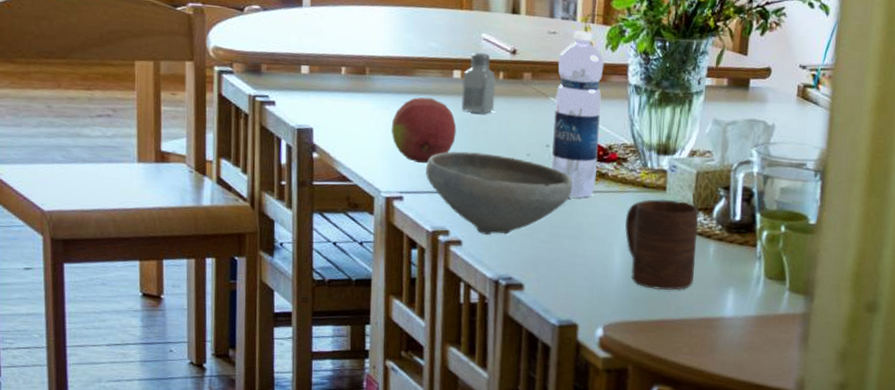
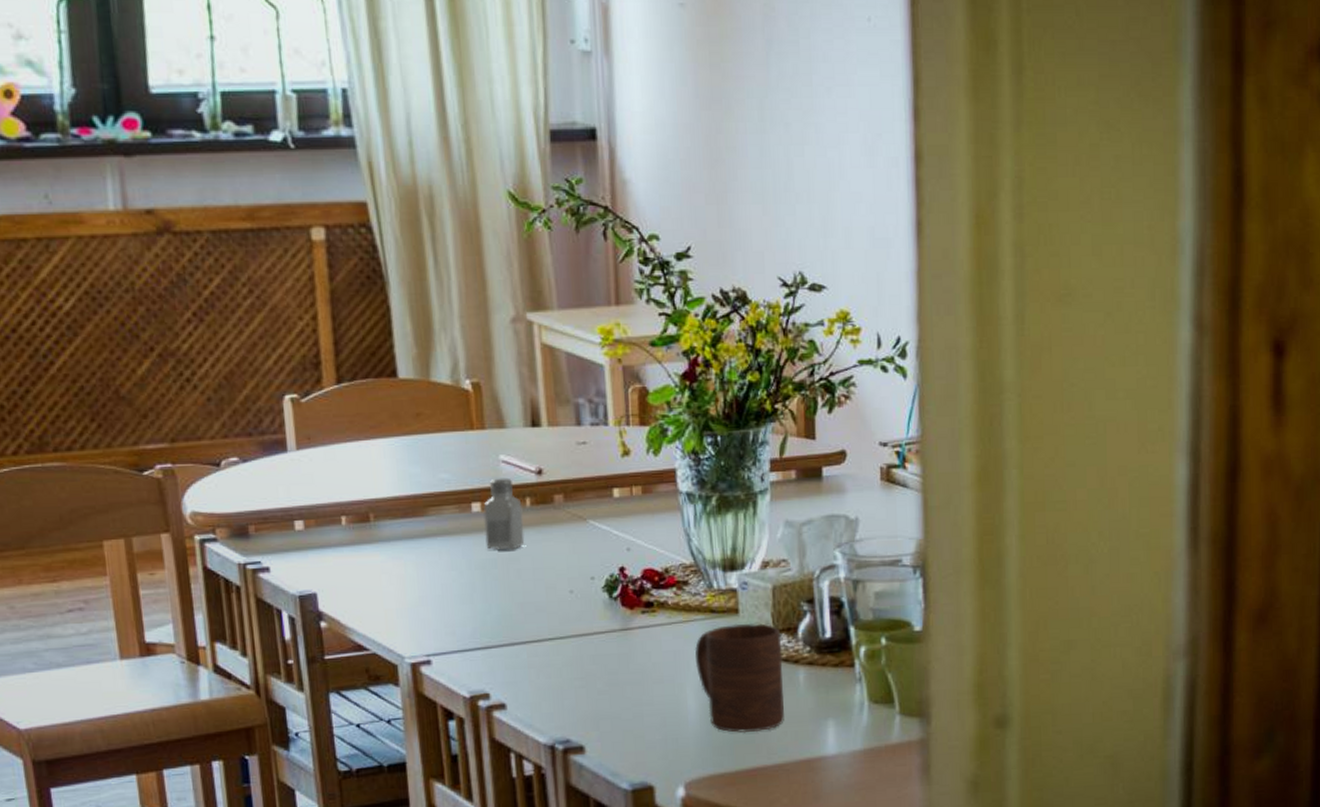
fruit: present [391,97,457,163] -> none [407,539,484,618]
bowl: present [426,151,573,235] -> none [453,596,628,693]
water bottle: present [550,30,605,198] -> none [592,436,655,636]

